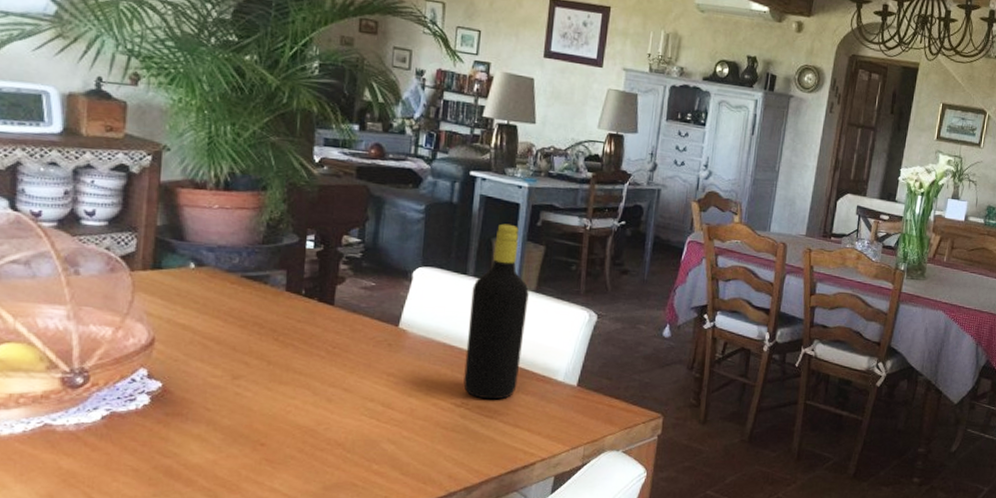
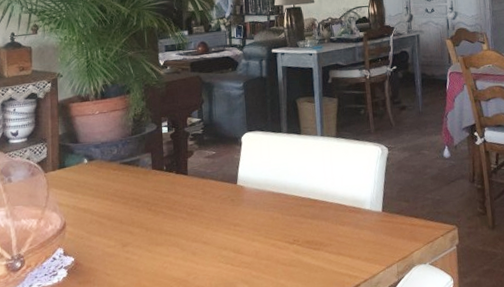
bottle: present [463,223,529,400] -> none [287,85,335,235]

